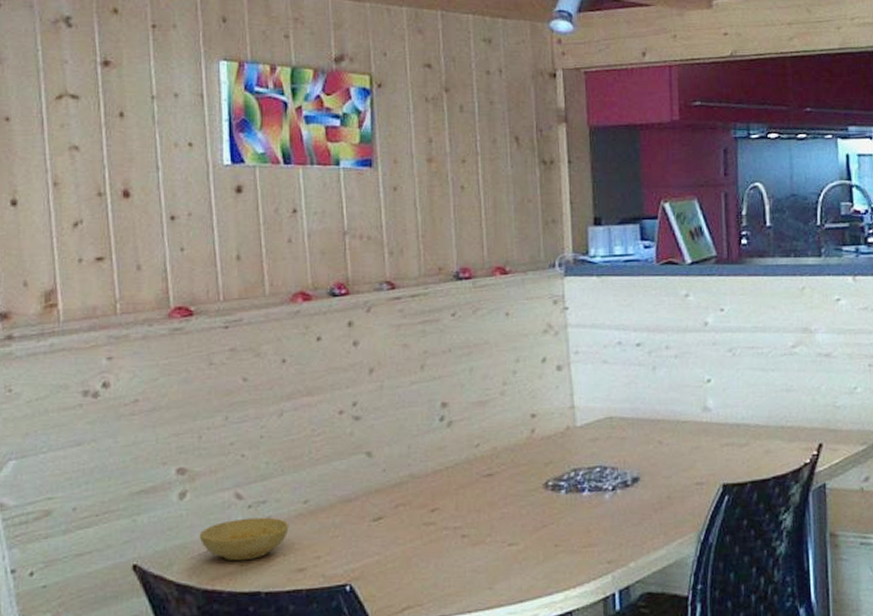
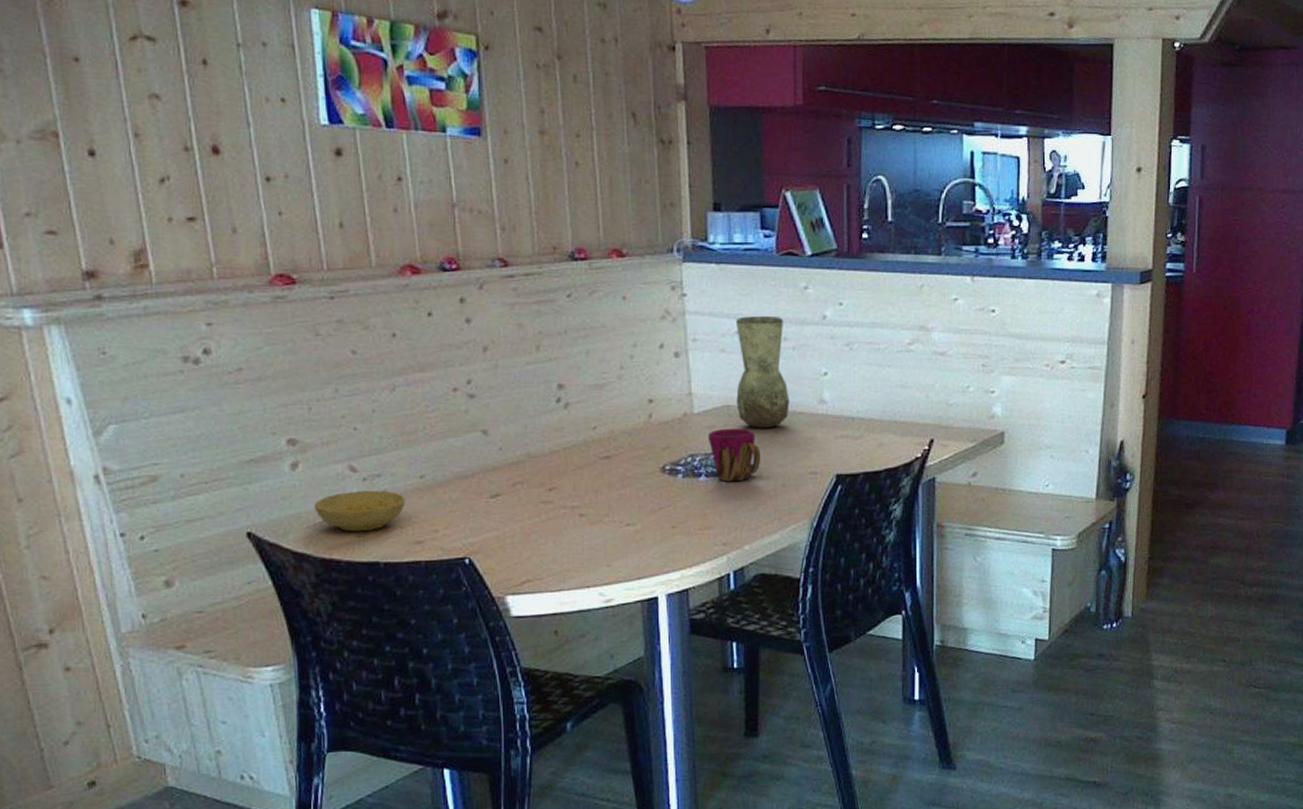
cup: none [590,440,645,496] -> present [707,428,761,482]
vase: none [617,325,673,439] -> present [735,315,789,428]

